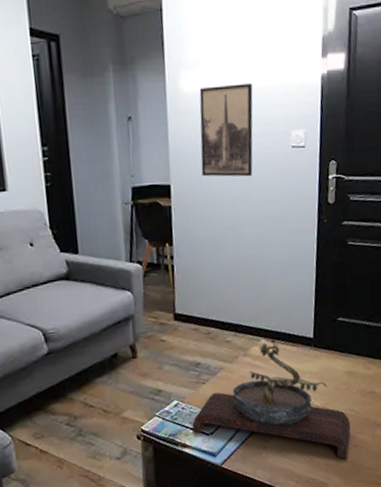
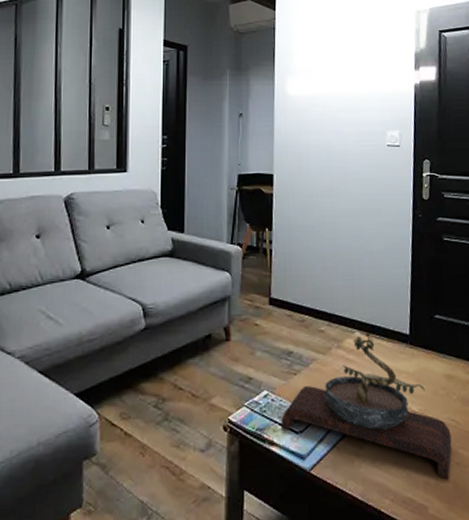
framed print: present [199,83,253,177] -> none [302,89,352,171]

